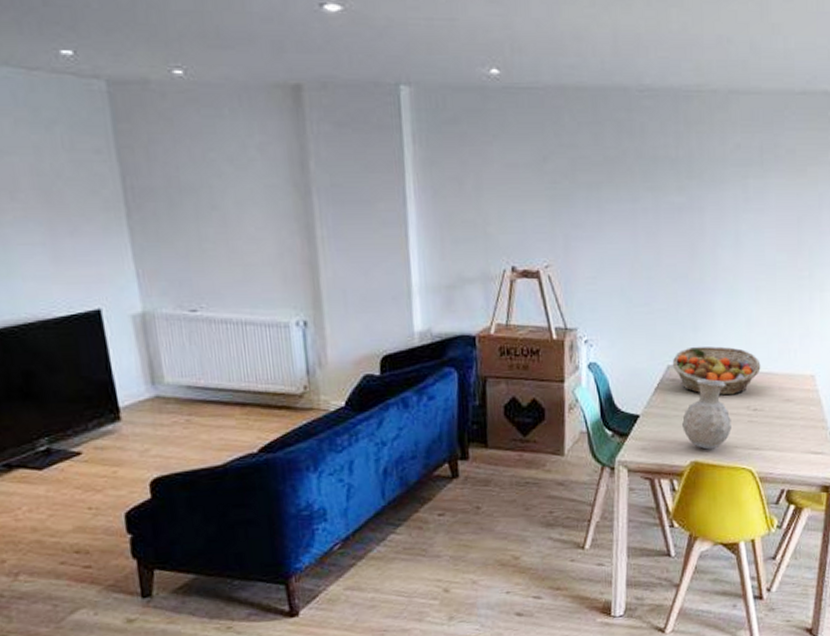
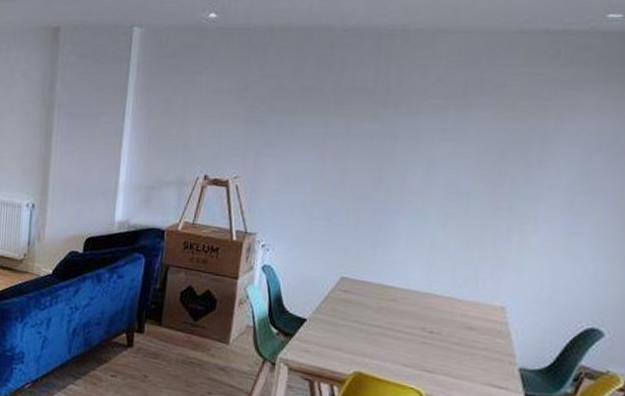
fruit basket: present [672,346,761,396] -> none [345,262,443,315]
vase: present [681,378,731,450] -> none [348,293,403,364]

